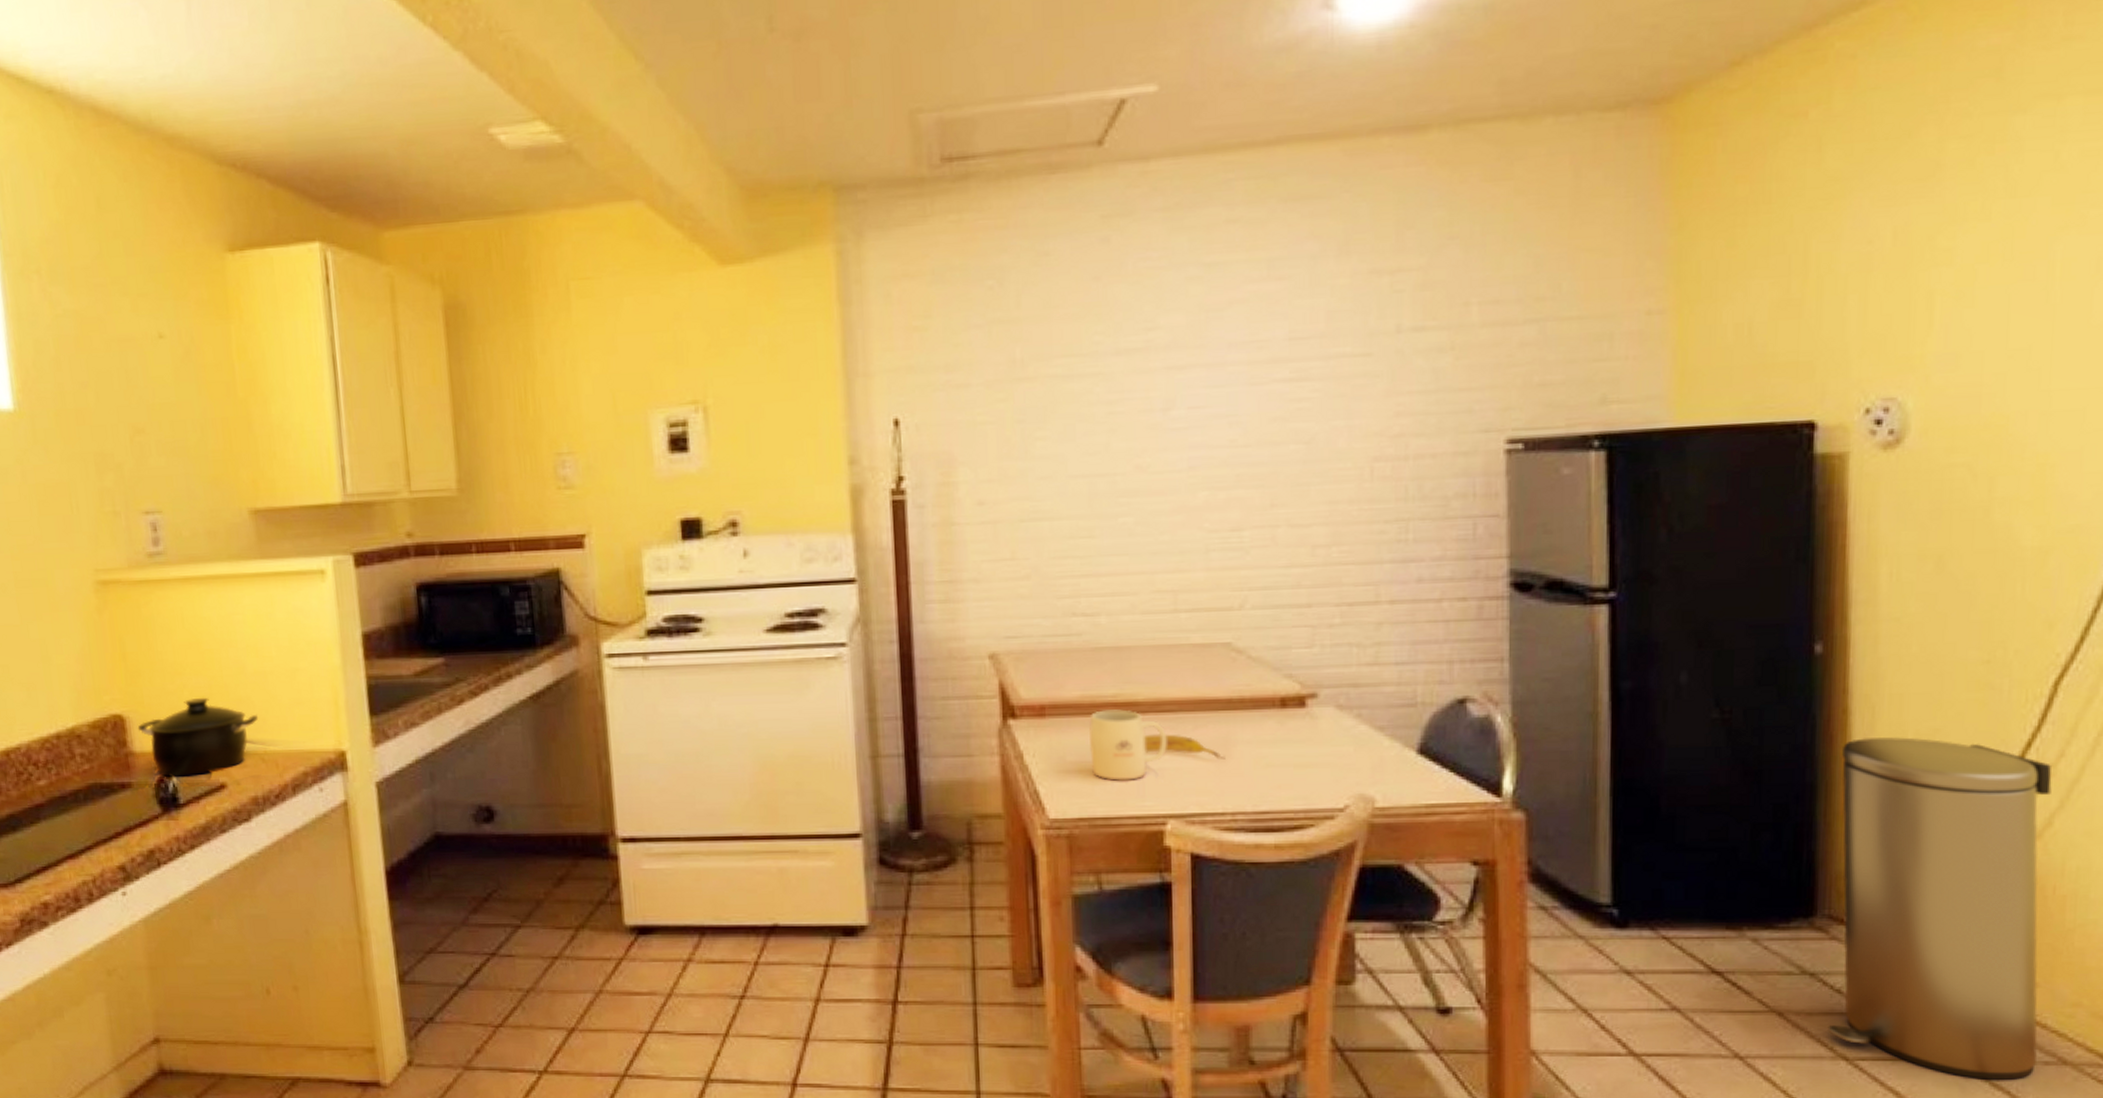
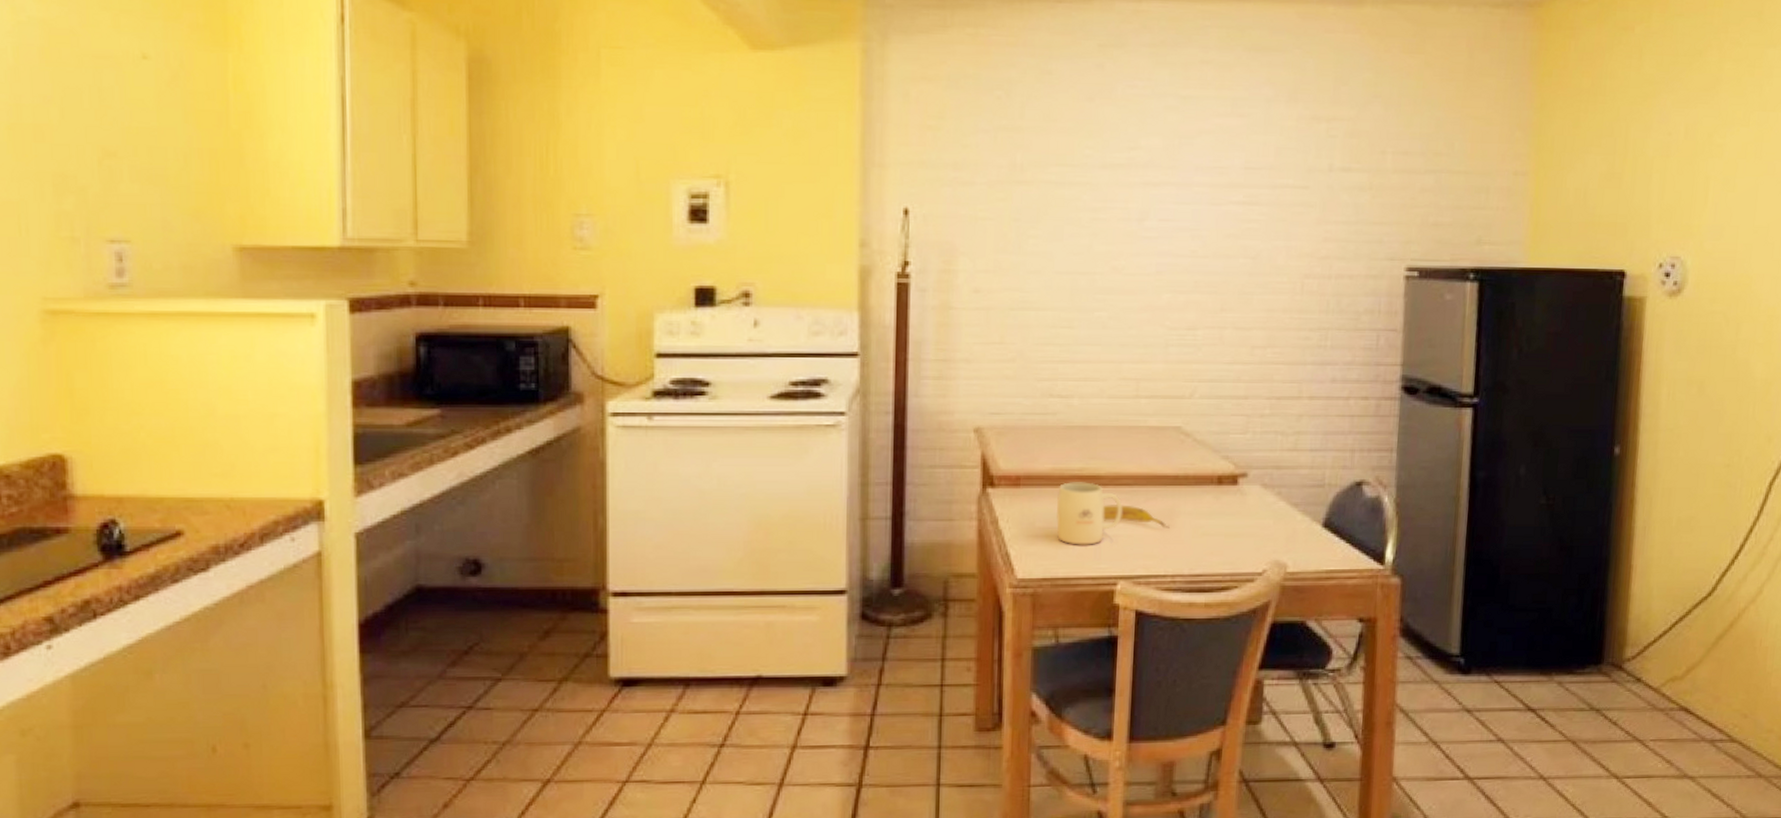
saucepan: present [137,697,259,778] -> none [81,439,227,524]
pedal bin: present [1827,737,2052,1081] -> none [1605,522,1764,792]

